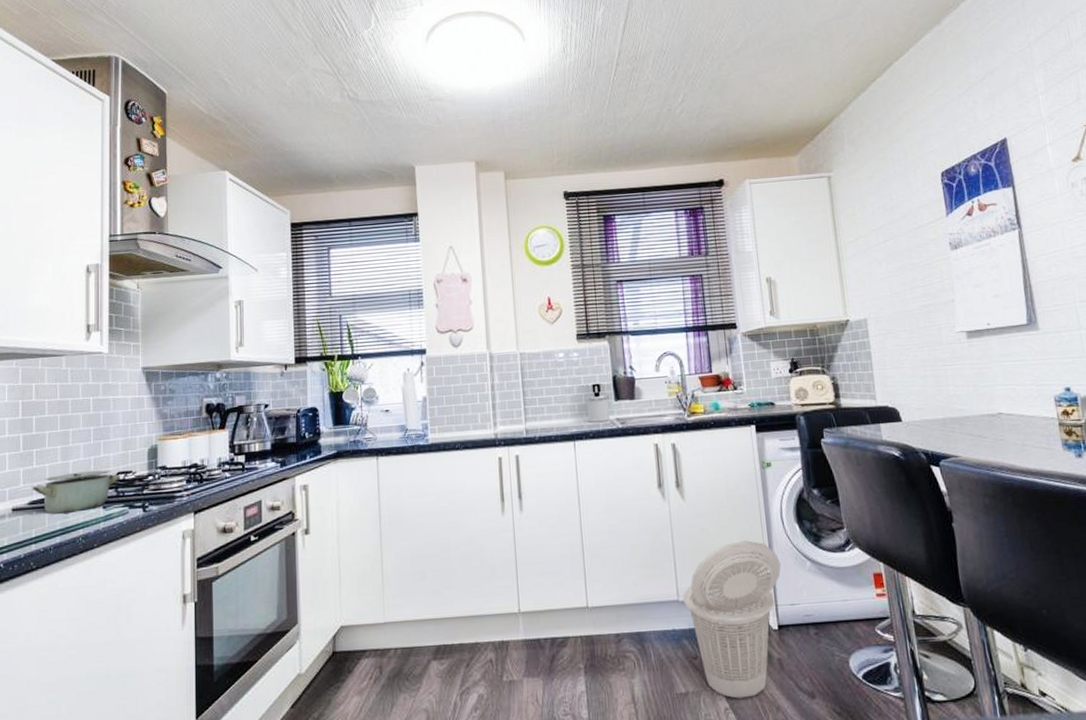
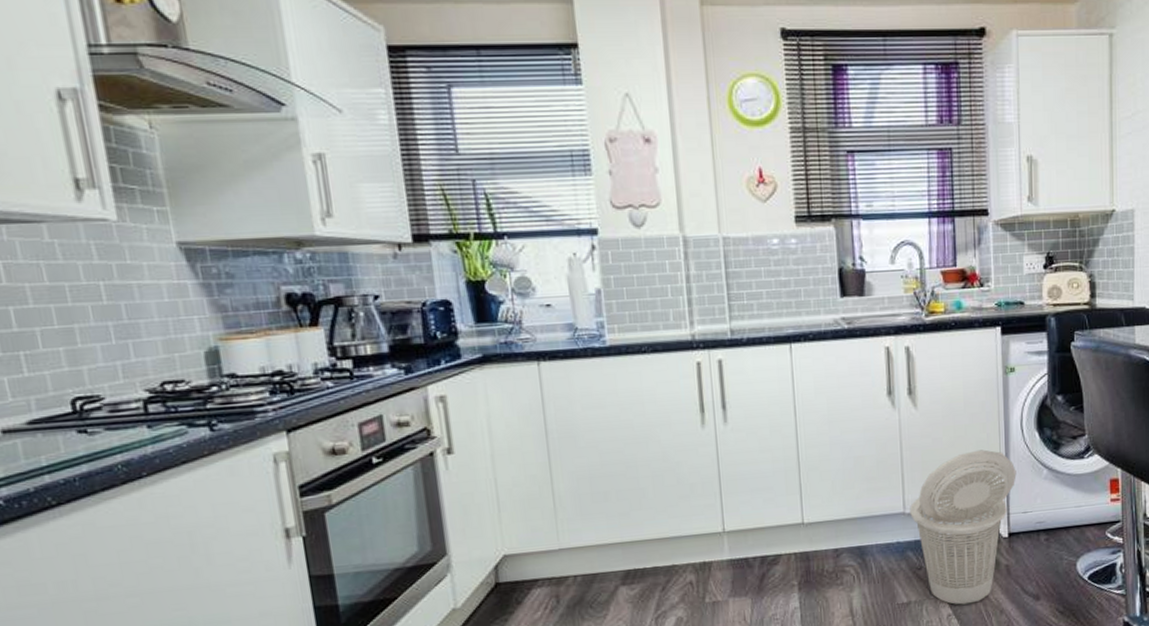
saucepan: present [33,470,121,515] -> none [29,378,168,438]
soap dispenser: present [585,383,610,422] -> none [805,276,834,322]

